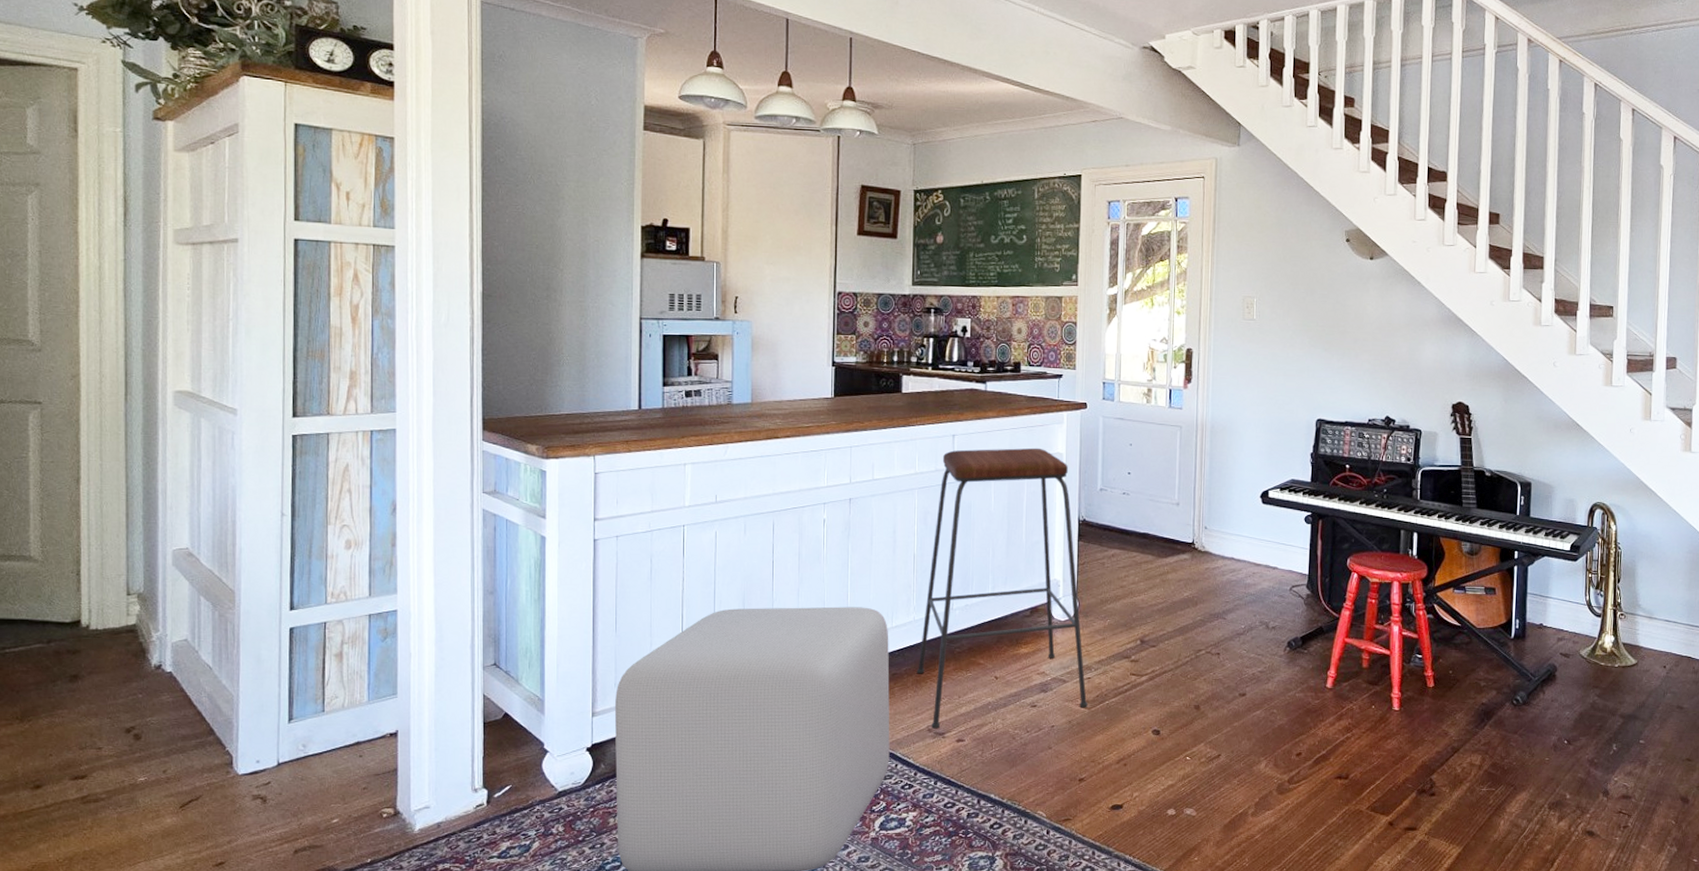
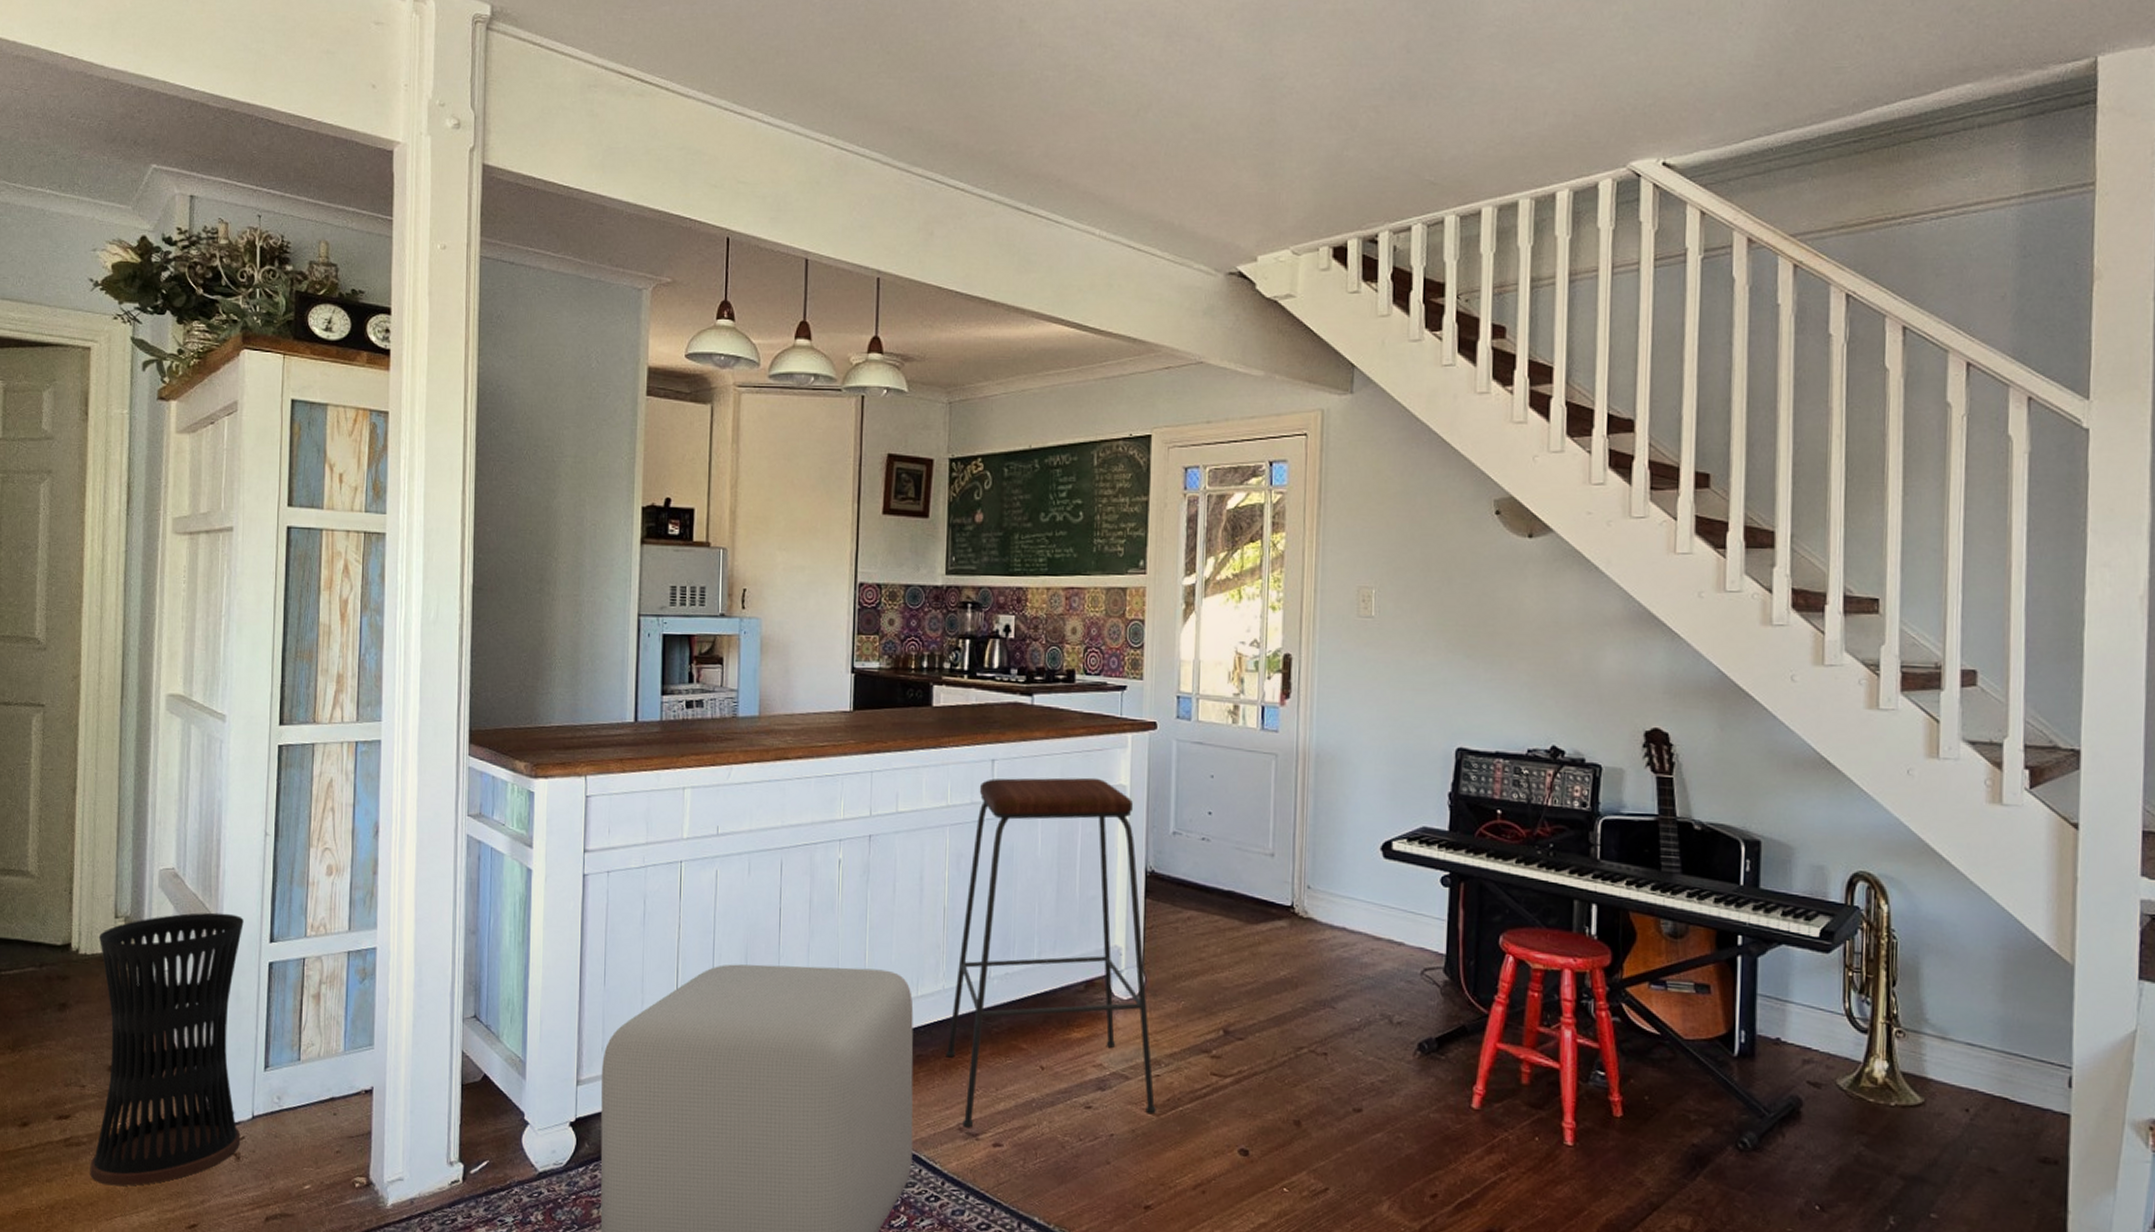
umbrella stand: none [110,586,267,835] -> present [90,912,244,1186]

